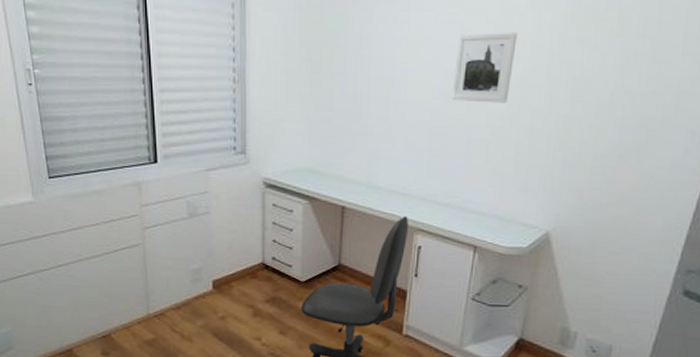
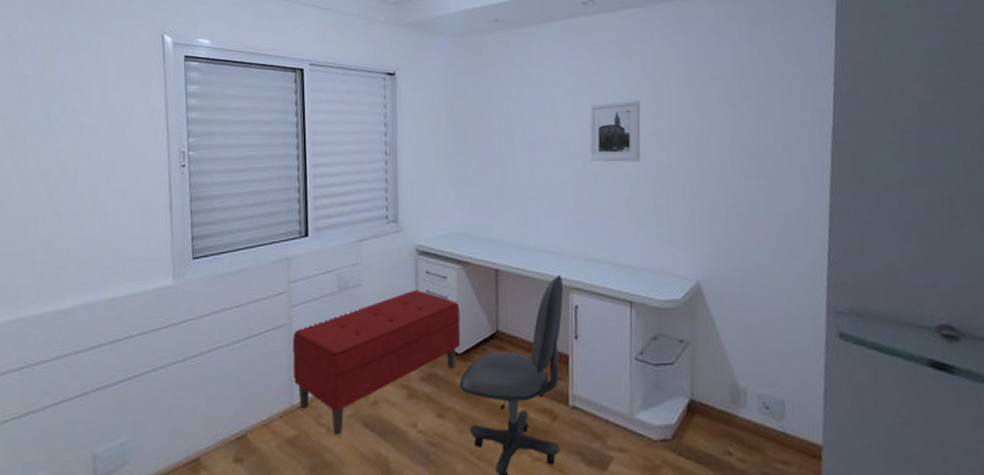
bench: none [147,220,305,341] -> present [292,289,461,435]

